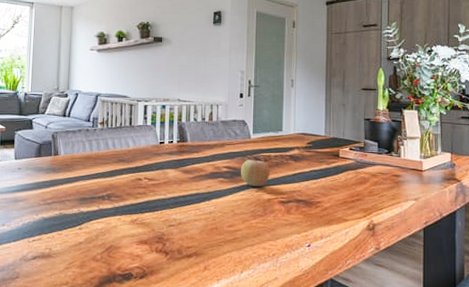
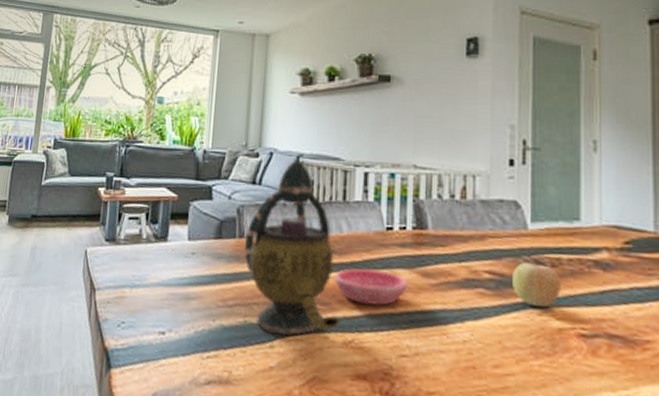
teapot: none [59,97,130,219] -> present [244,158,342,335]
saucer: none [124,170,174,194] -> present [334,268,408,306]

